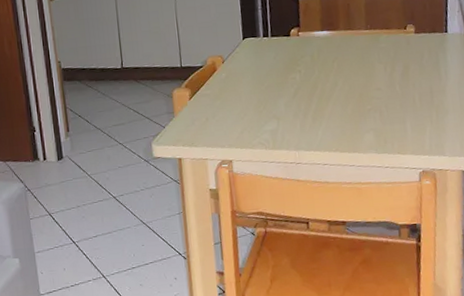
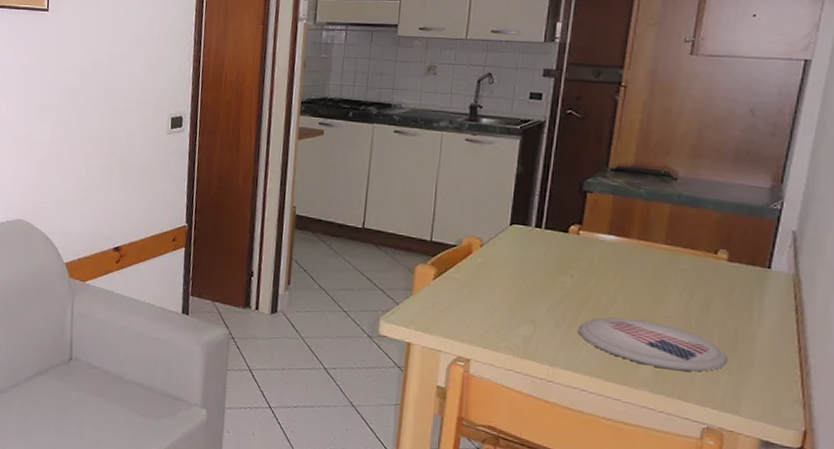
plate: none [313,95,430,132] -> present [579,317,729,372]

